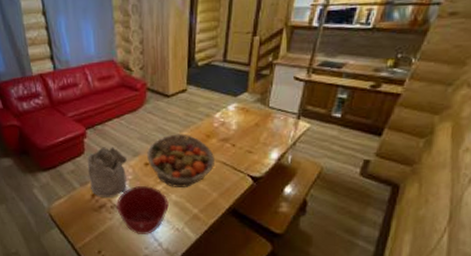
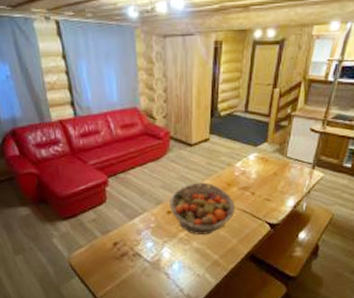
mineral sample: present [87,147,128,197] -> none [109,195,151,246]
mixing bowl: present [116,185,169,234] -> none [139,233,190,281]

